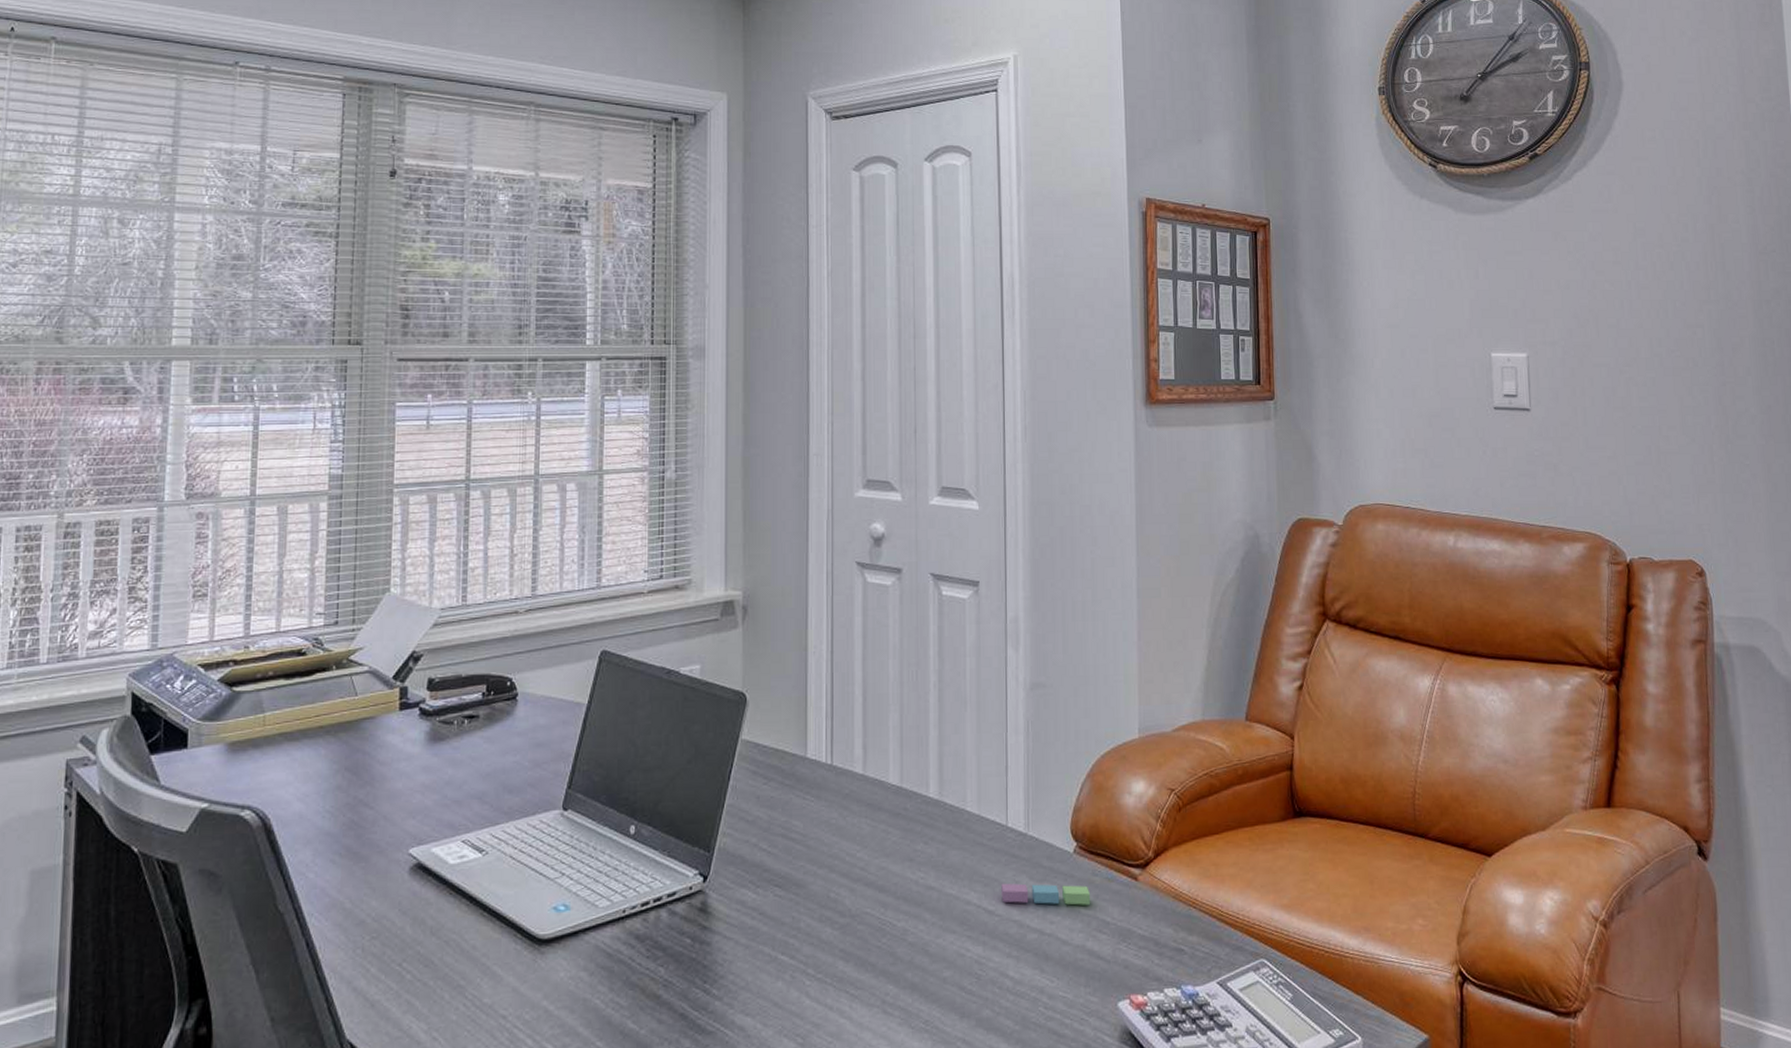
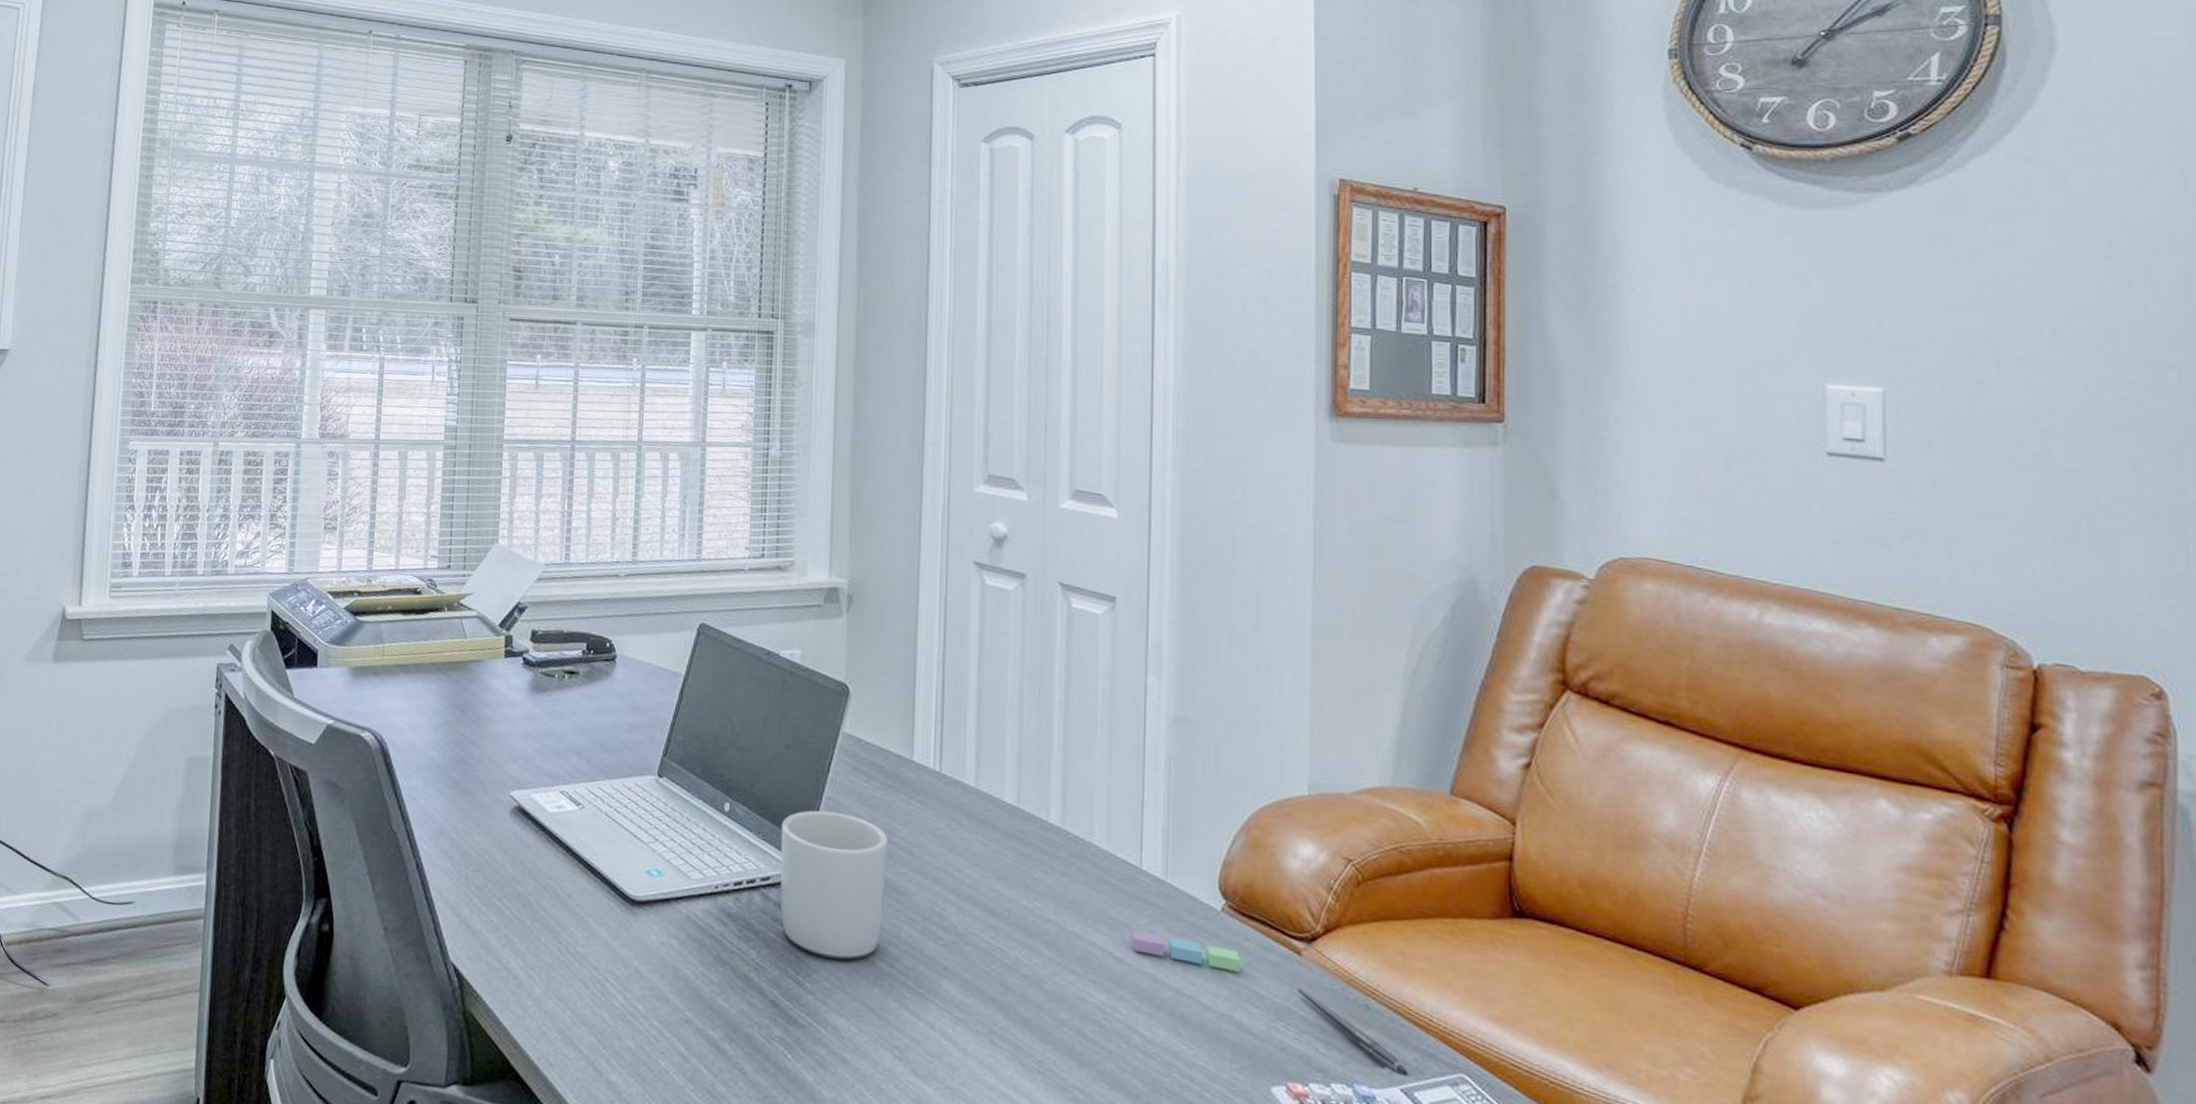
mug: none [685,818,787,962] -> present [780,810,889,961]
pen: none [1135,909,1222,970] -> present [1296,987,1407,1076]

